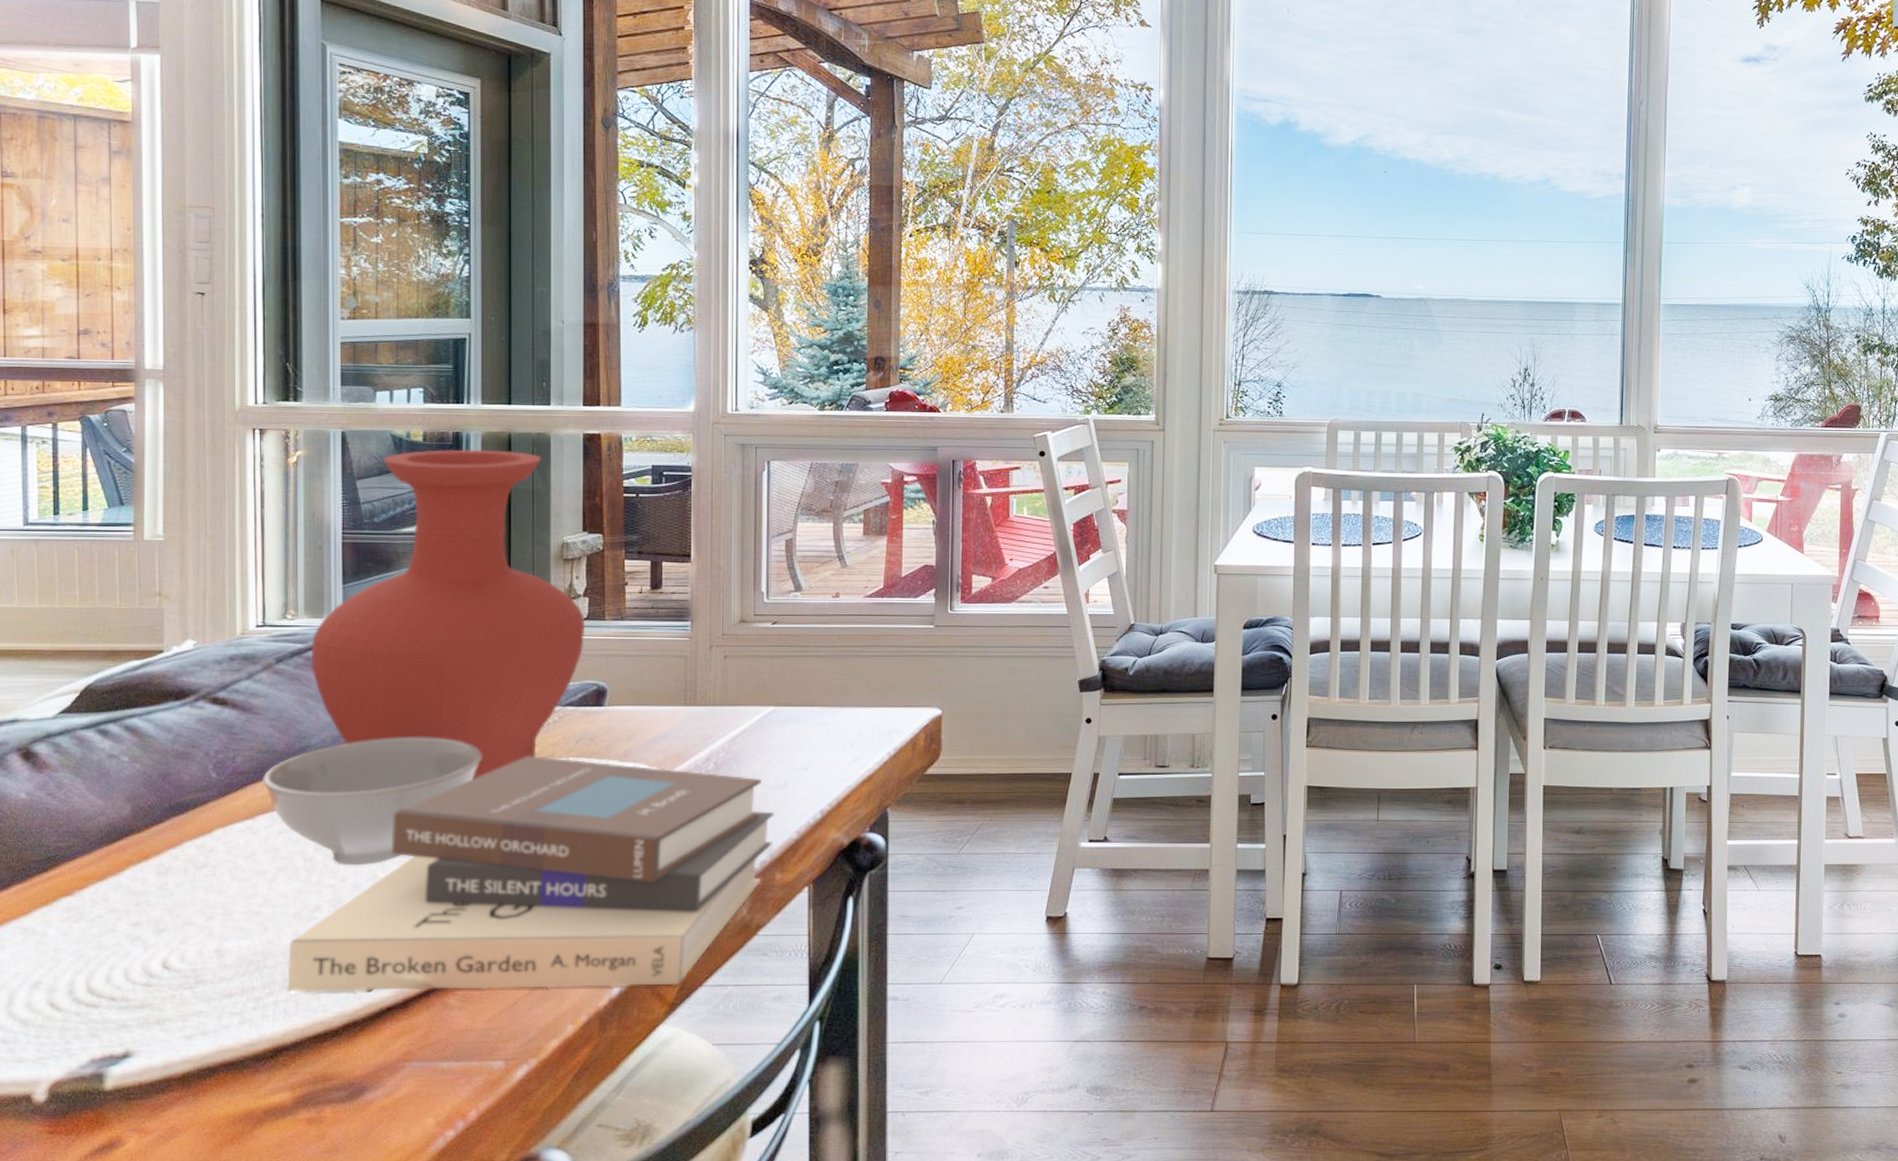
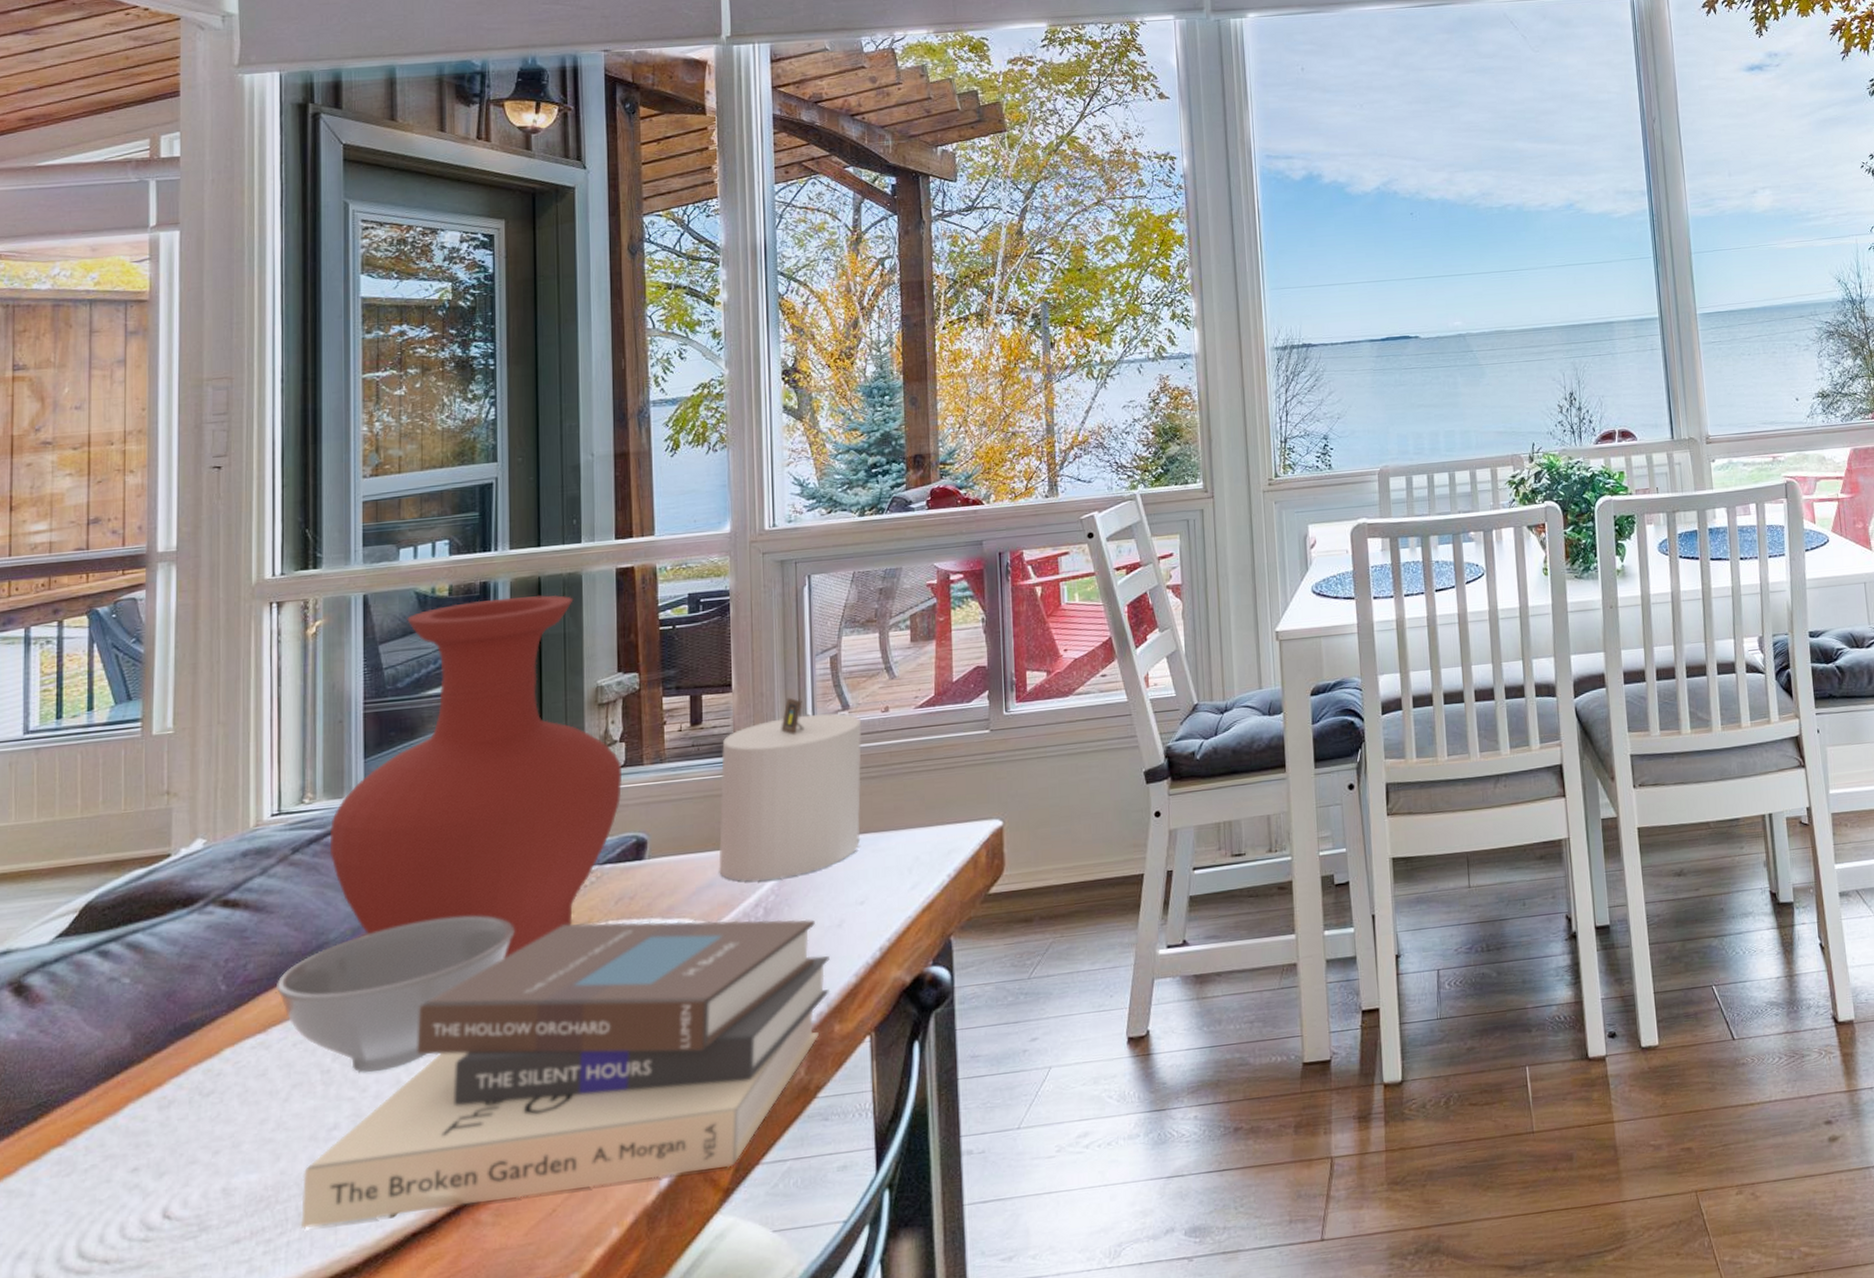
candle: none [673,573,813,739] -> present [719,697,862,882]

